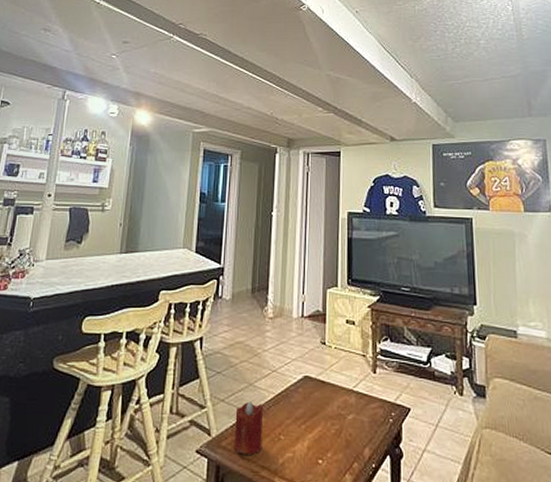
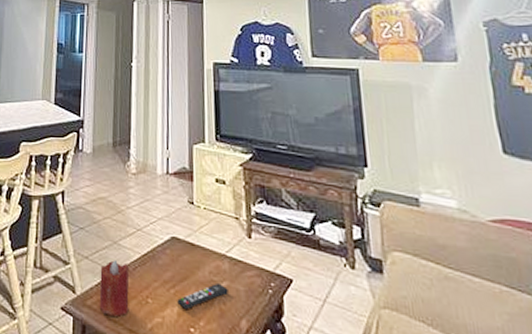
remote control: none [307,416,354,444] -> present [177,282,228,310]

